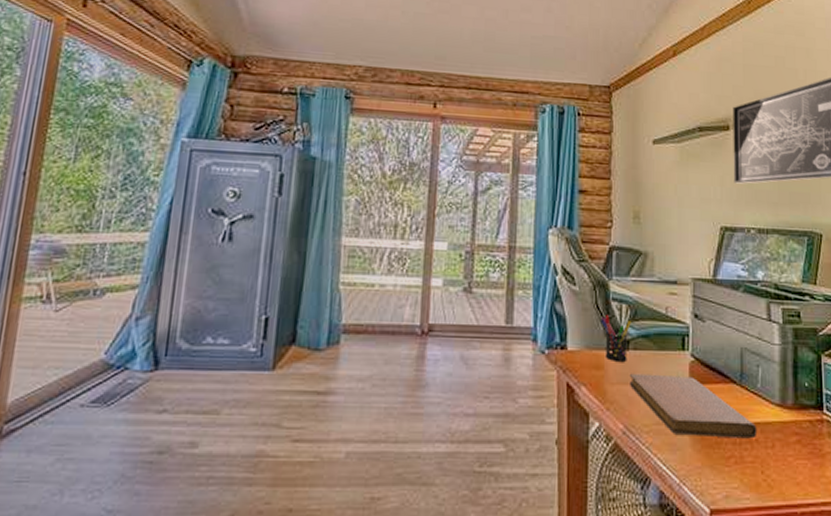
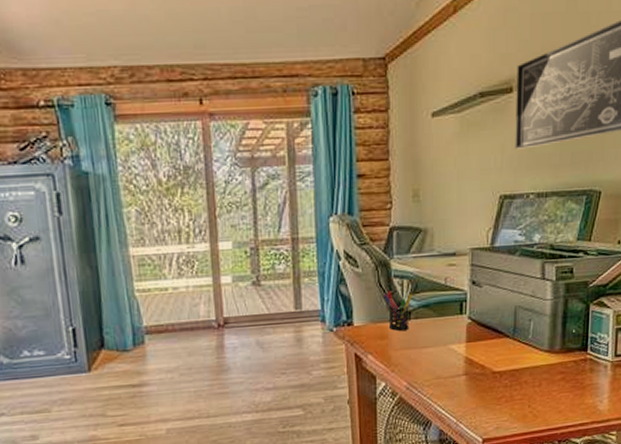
notebook: present [629,373,757,439] -> none [411,336,527,385]

